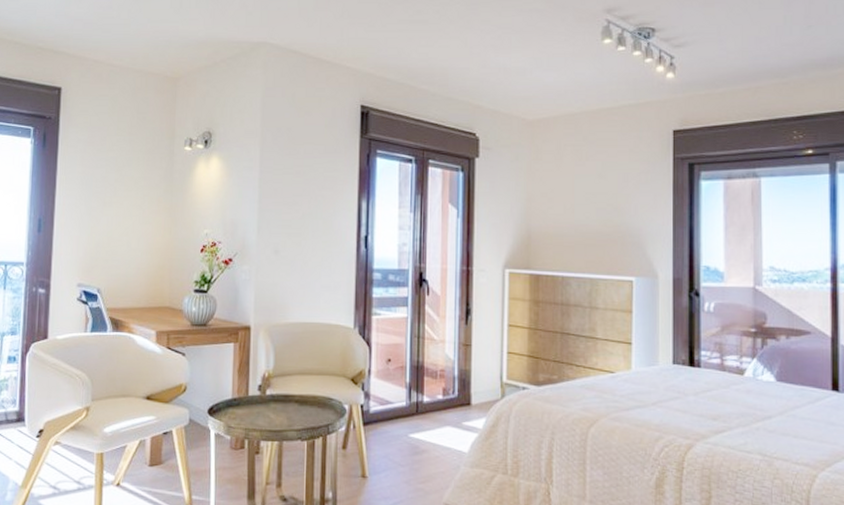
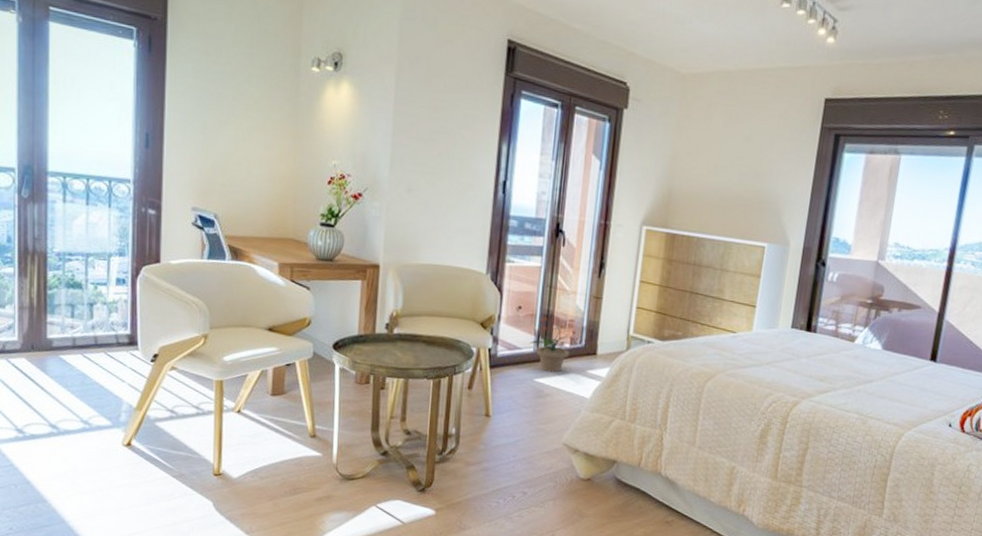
potted plant: none [402,368,447,426] -> present [530,317,575,373]

